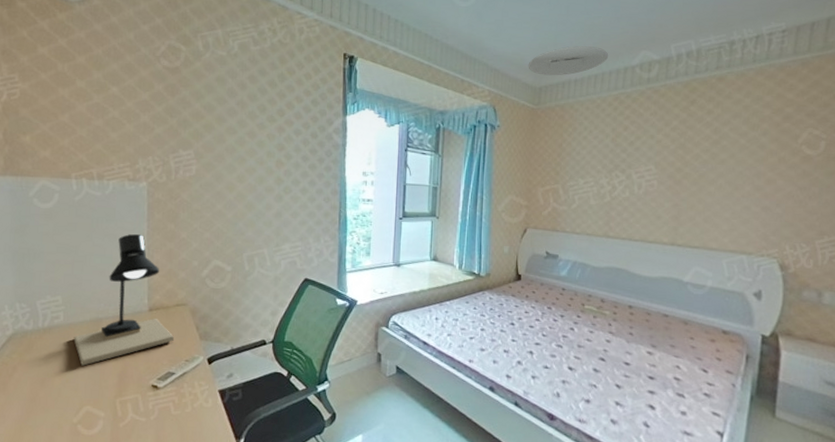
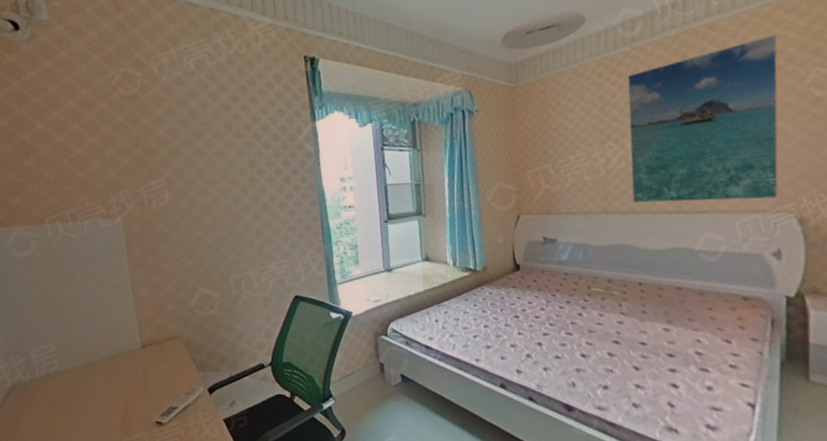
desk lamp: present [73,234,175,366] -> none [72,272,172,411]
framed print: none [632,93,778,243] -> present [627,33,779,204]

